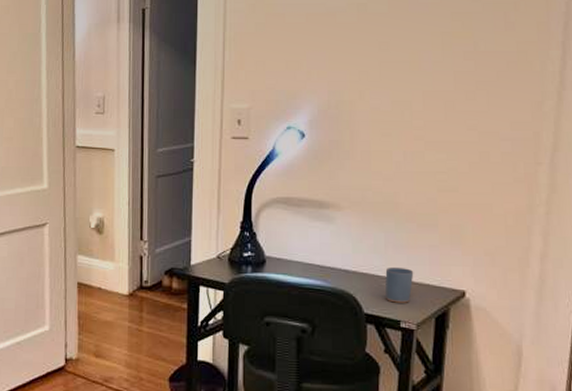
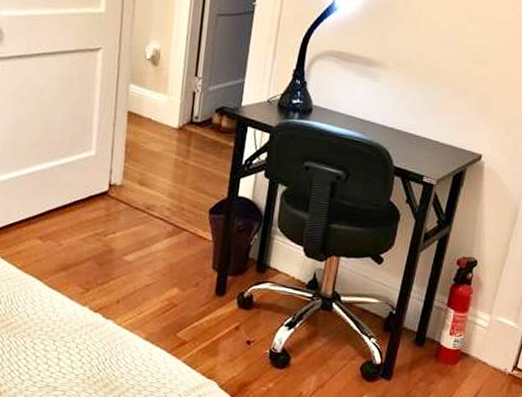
mug: present [385,266,414,303] -> none [414,127,442,161]

